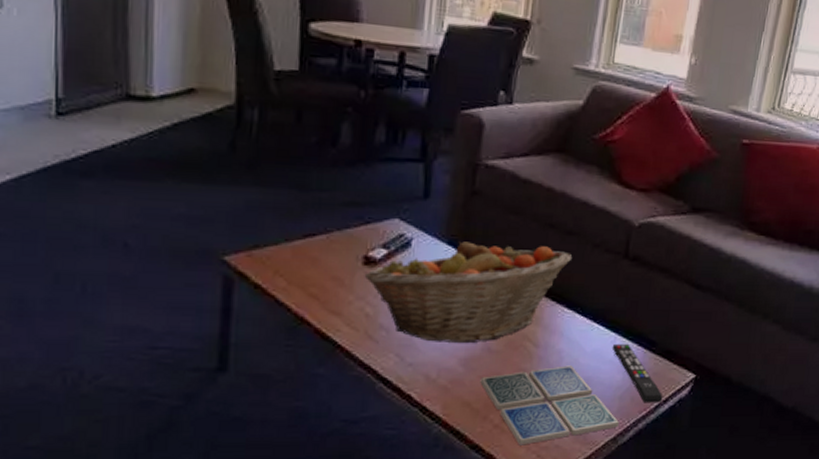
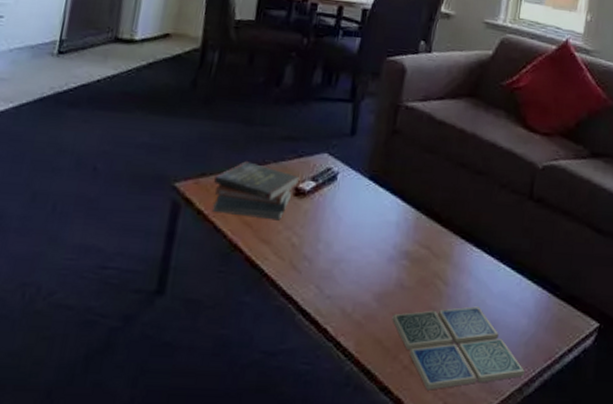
book: none [268,230,368,291] -> present [213,161,299,221]
fruit basket: present [364,241,573,344] -> none [293,177,481,279]
remote control: present [612,343,663,403] -> none [517,286,568,352]

